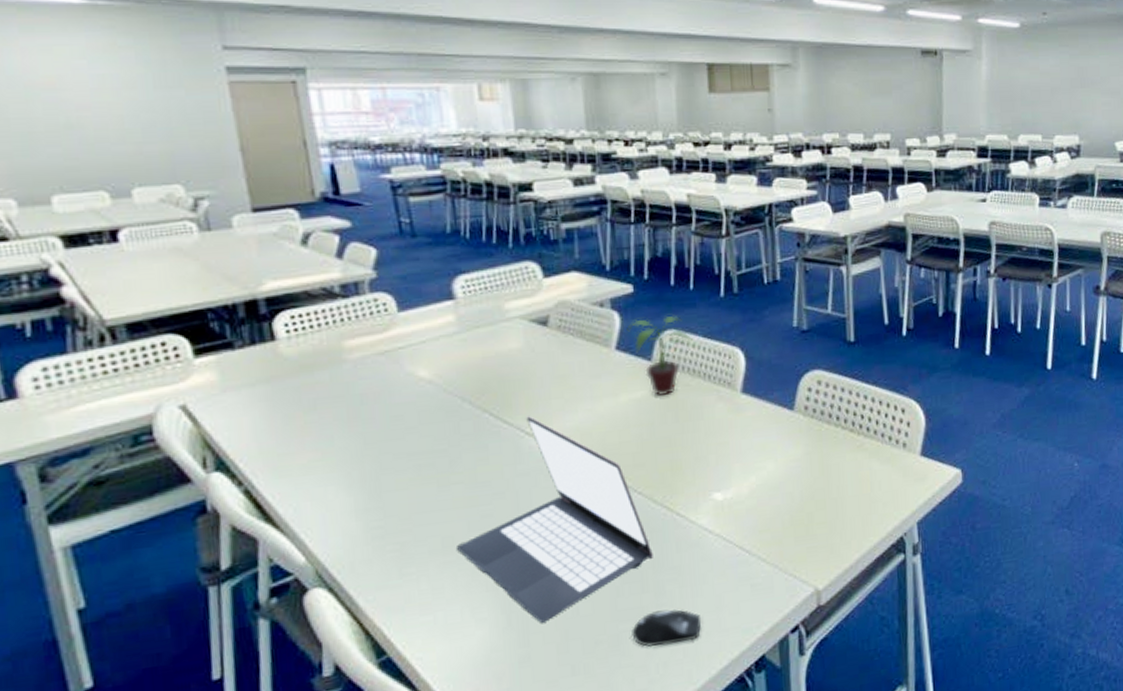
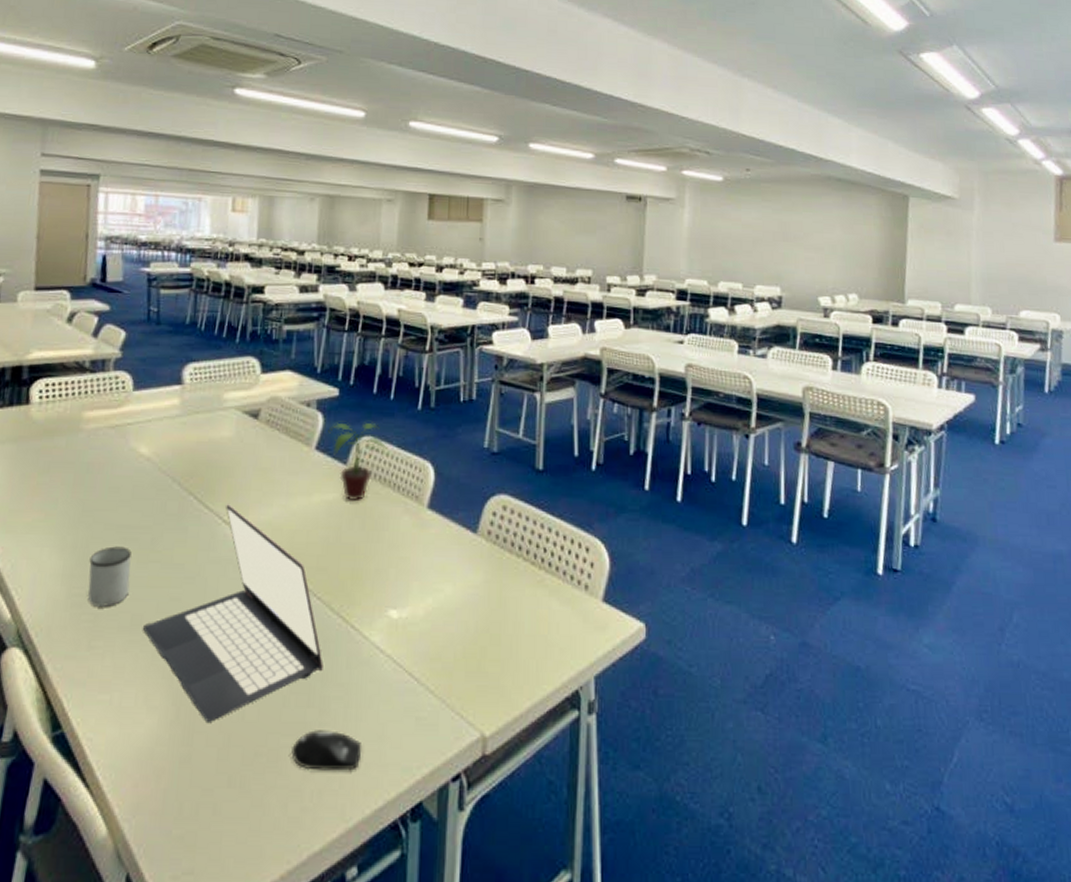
mug: none [383,473,434,536] -> present [88,546,132,607]

